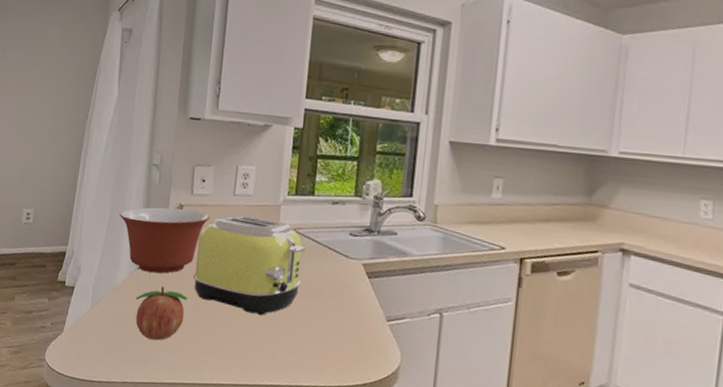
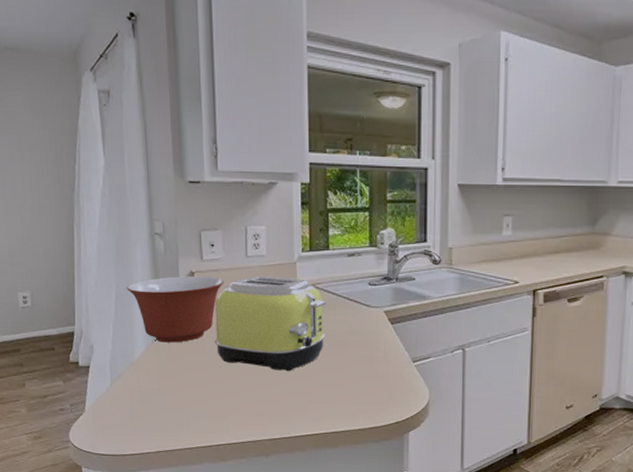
fruit: present [135,286,188,341] -> none [157,354,212,408]

